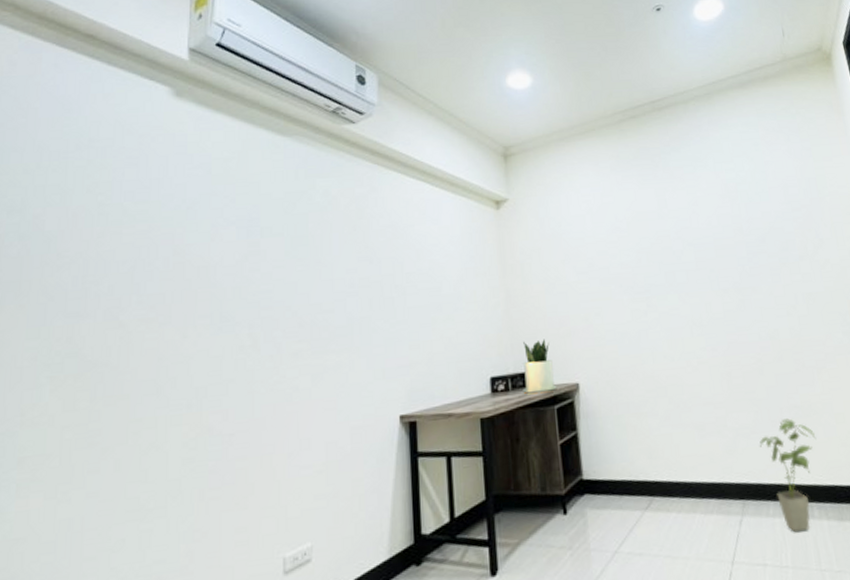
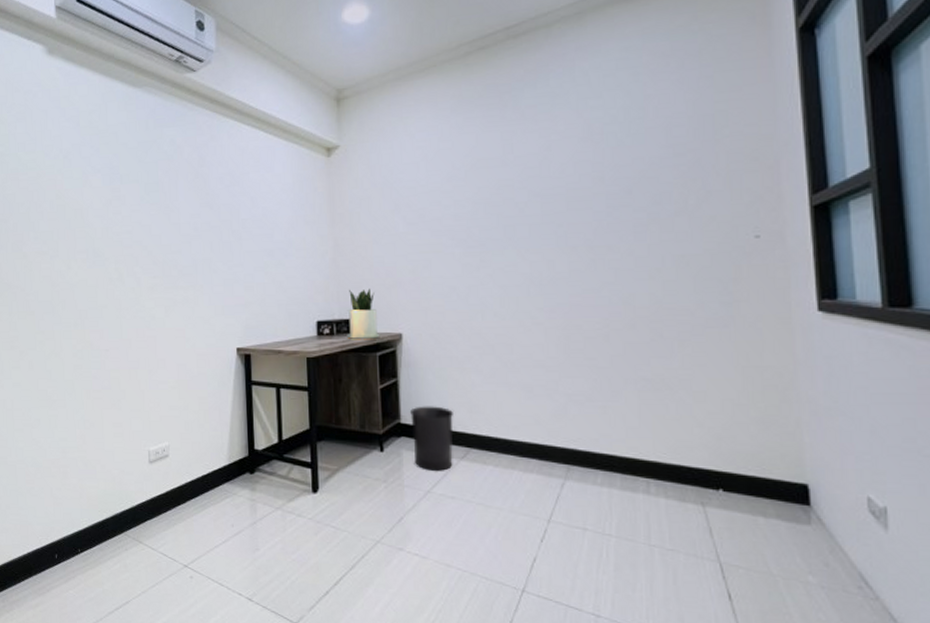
waste bin: none [592,456,638,528] -> present [410,406,453,471]
house plant: present [759,418,817,533] -> none [593,391,665,505]

